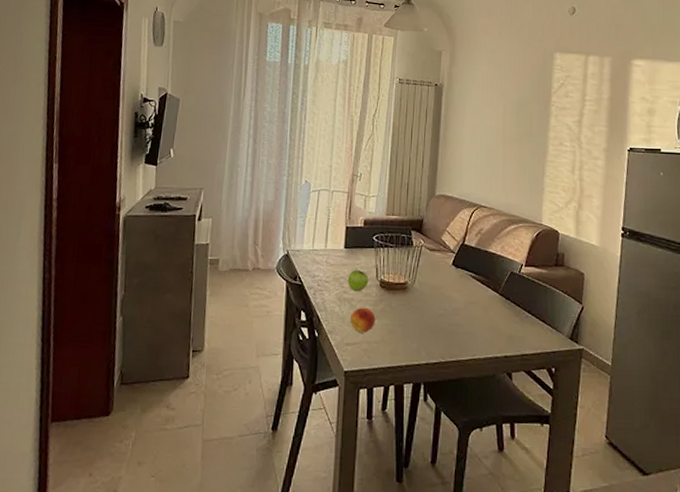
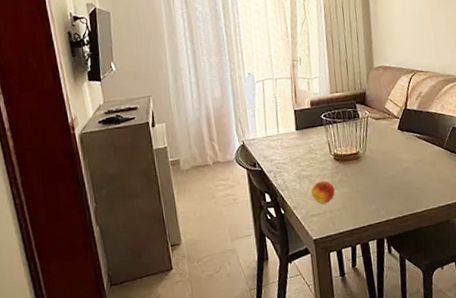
fruit: present [347,270,369,292] -> none [303,148,323,168]

